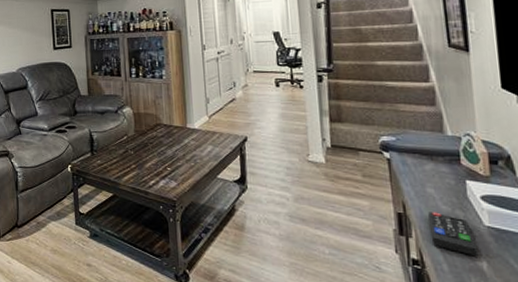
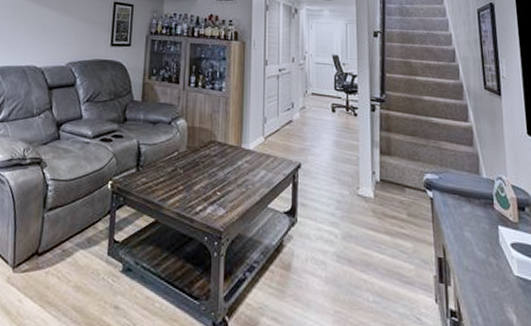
remote control: present [427,212,479,257] -> none [464,258,509,309]

